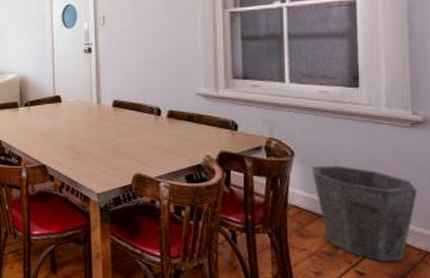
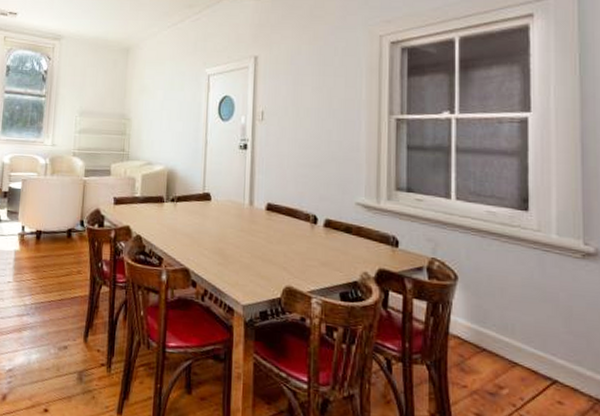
waste bin: present [313,165,417,262] -> none [477,293,588,408]

